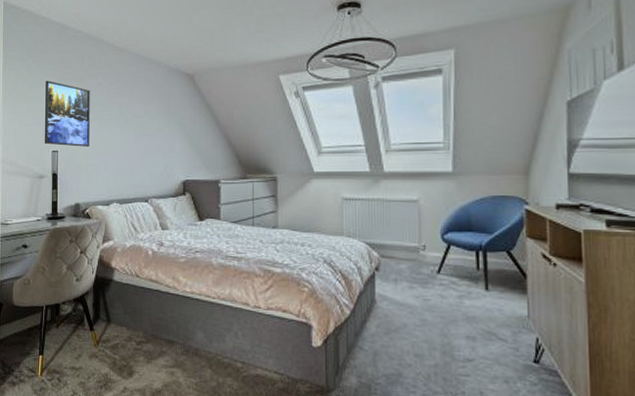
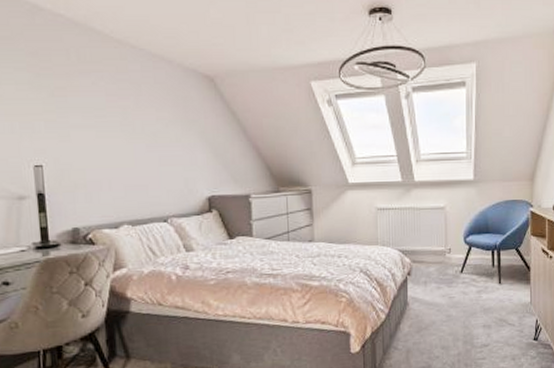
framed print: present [44,80,91,147] -> none [16,76,86,160]

